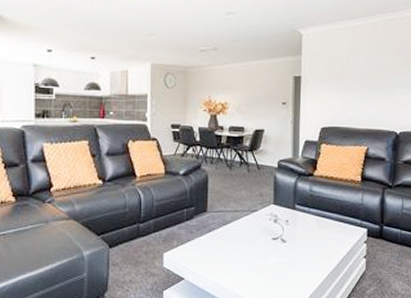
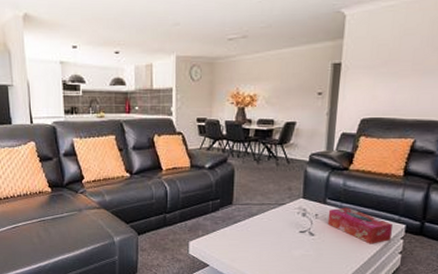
tissue box: none [297,212,356,249] -> present [327,207,393,244]

